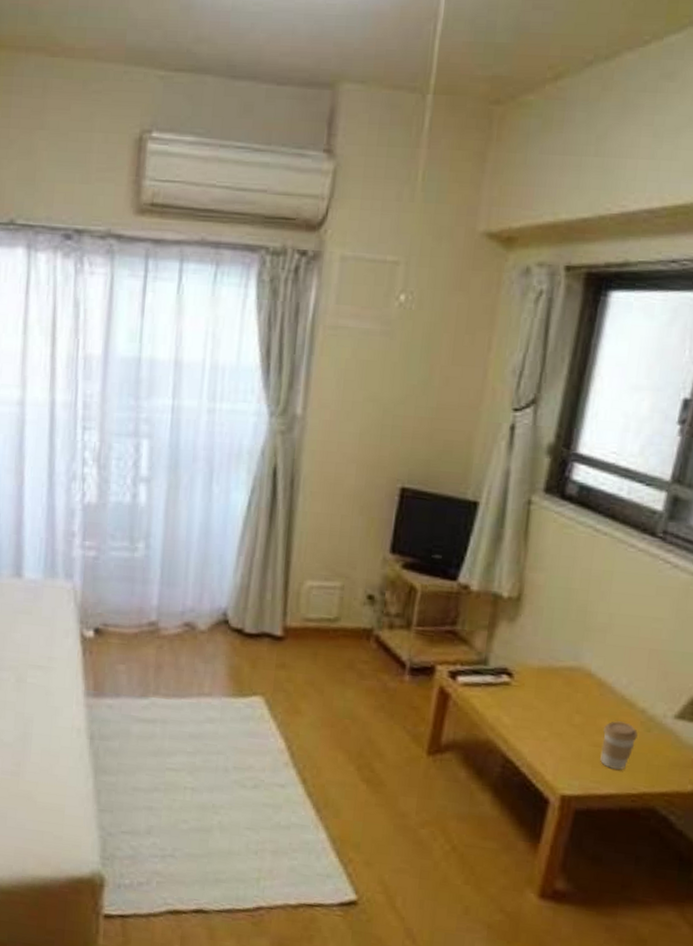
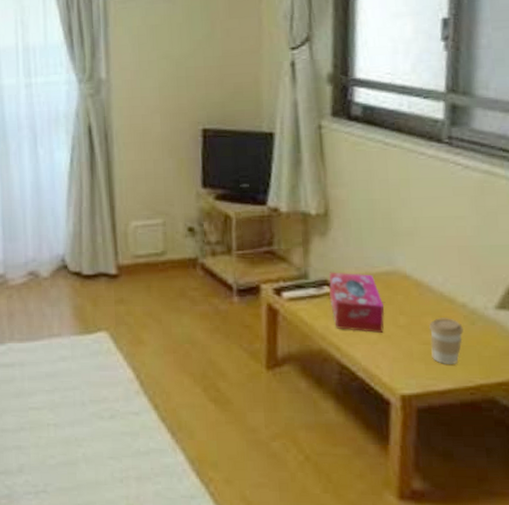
tissue box: none [506,660,562,730] -> present [328,272,385,333]

